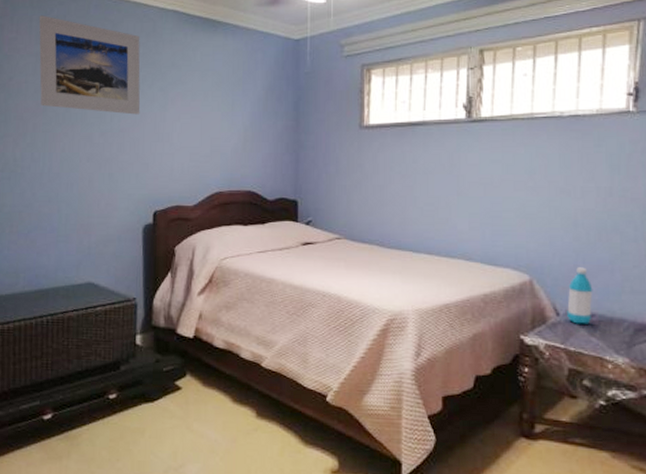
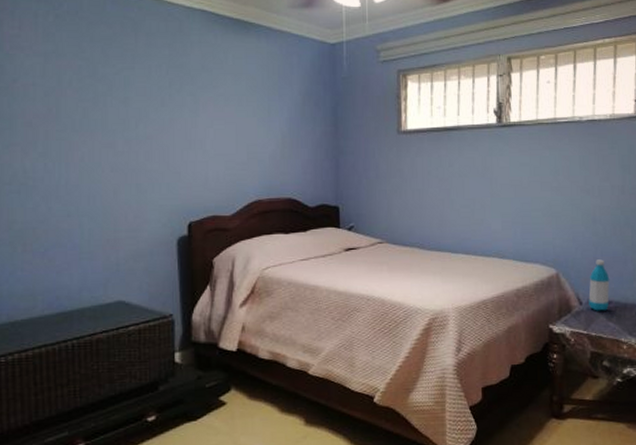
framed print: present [39,15,141,115] -> none [45,10,169,121]

